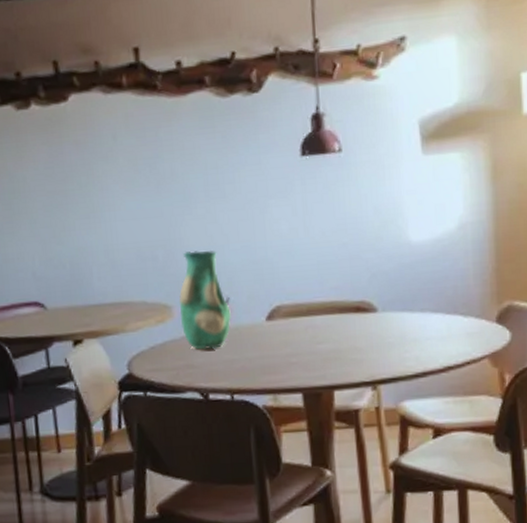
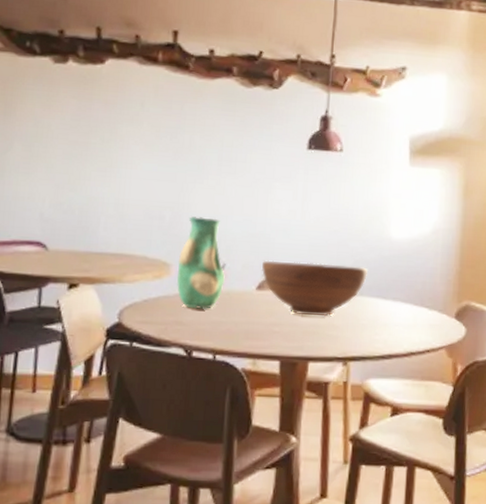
fruit bowl: none [269,279,389,342] -> present [262,260,369,317]

